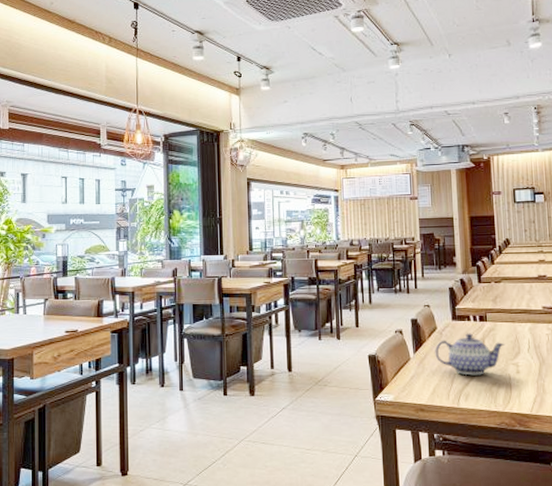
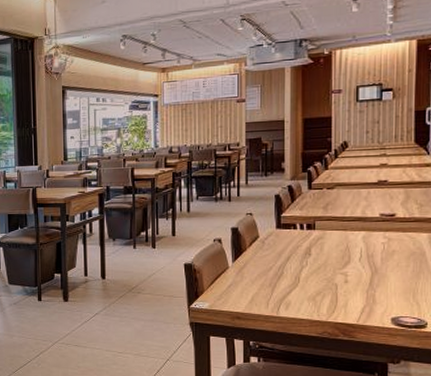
teapot: present [435,333,505,376] -> none [255,242,334,285]

